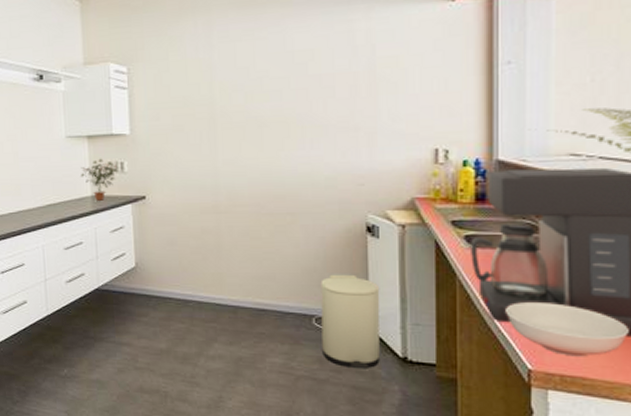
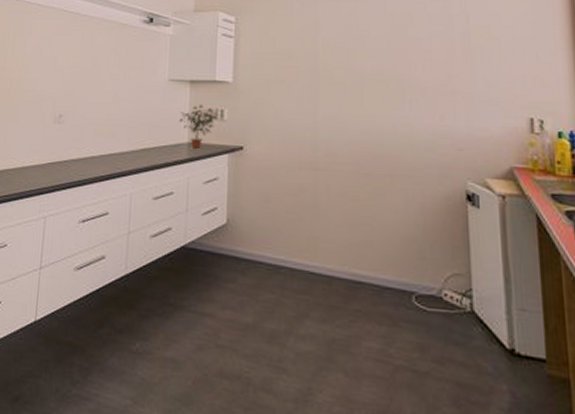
pedal bin: present [320,274,380,369] -> none [420,245,485,362]

